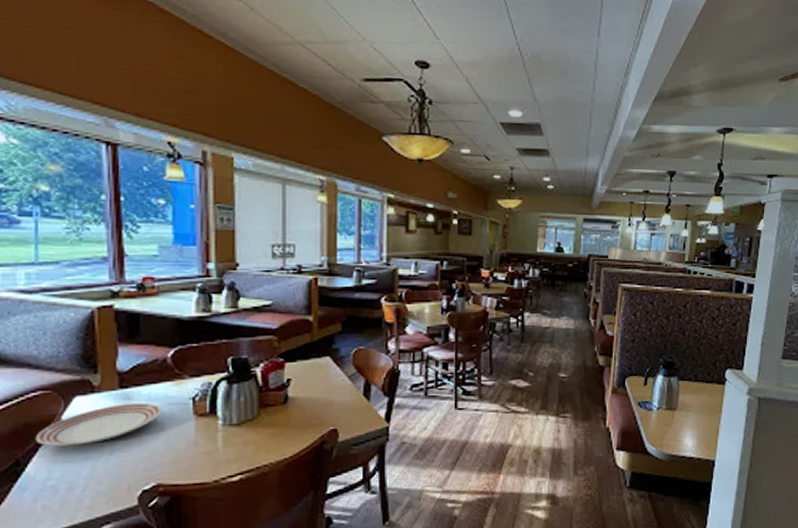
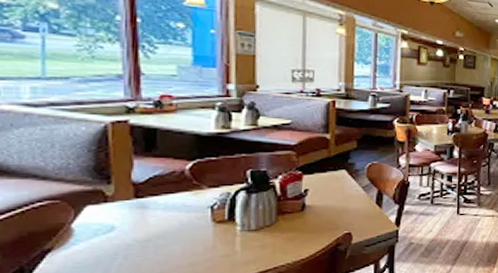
dinner plate: present [35,402,163,447] -> none [41,211,180,254]

